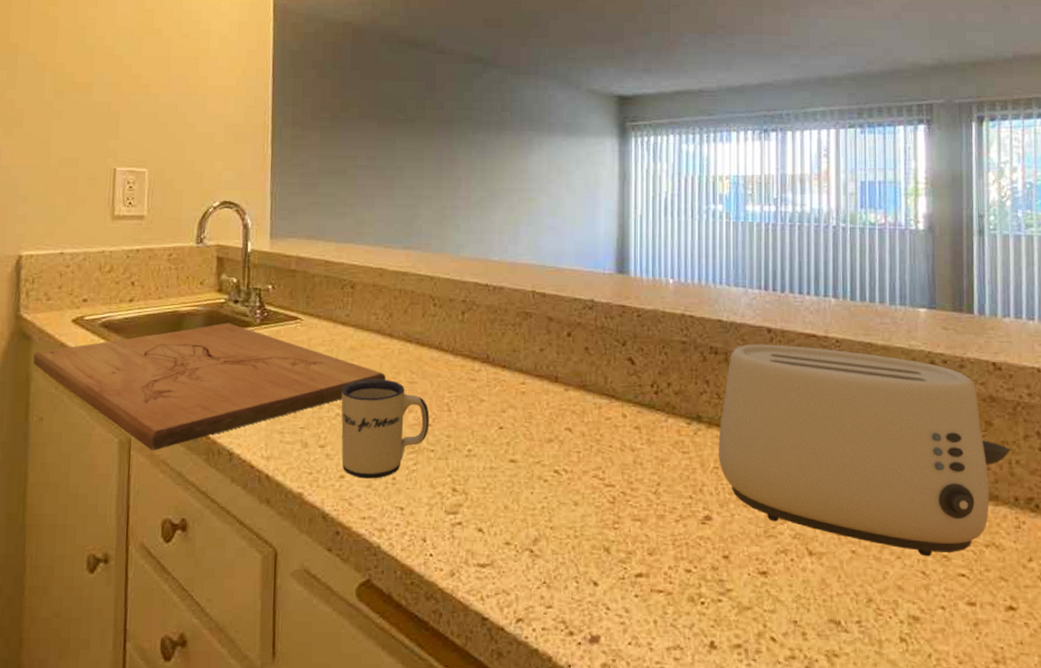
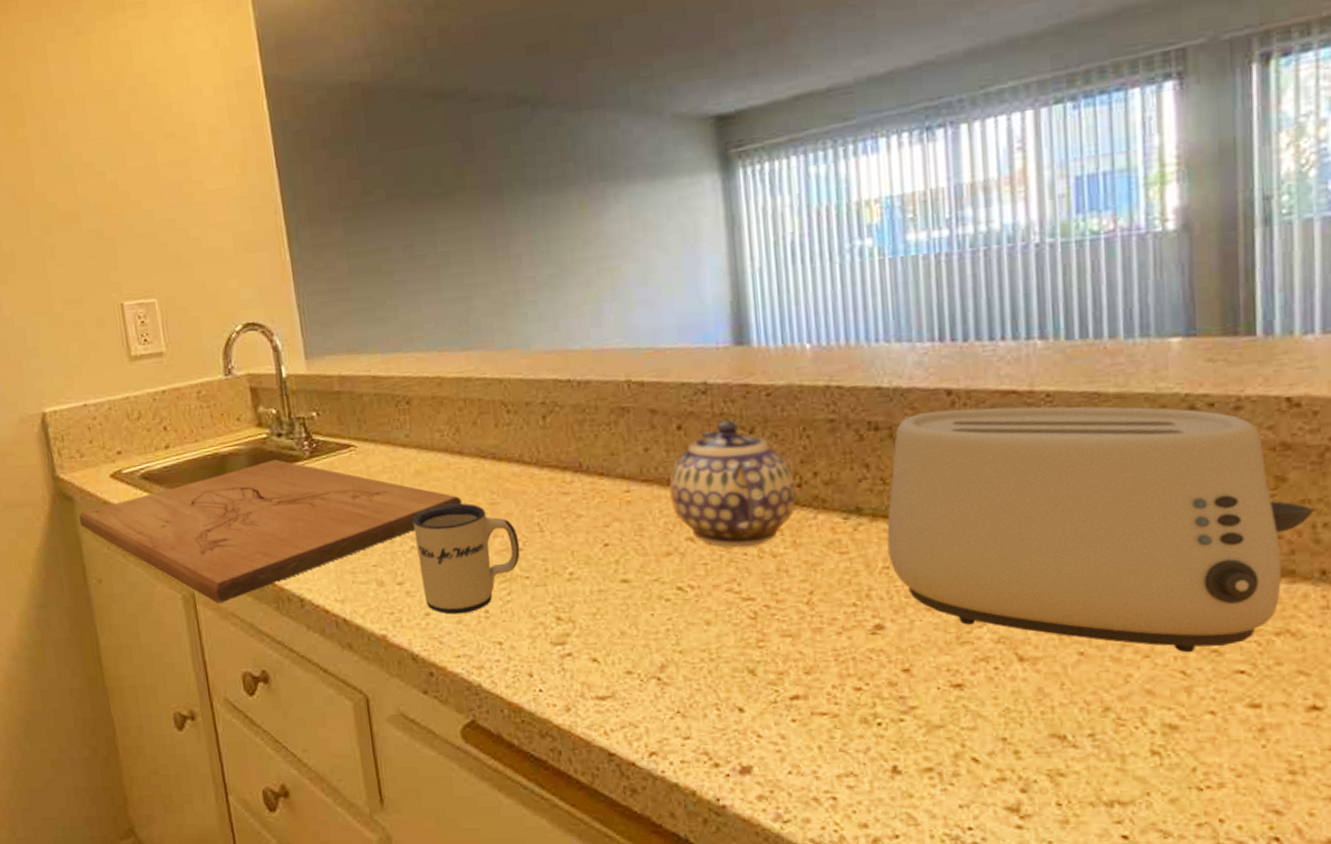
teapot: none [556,333,653,441] -> present [669,420,797,547]

